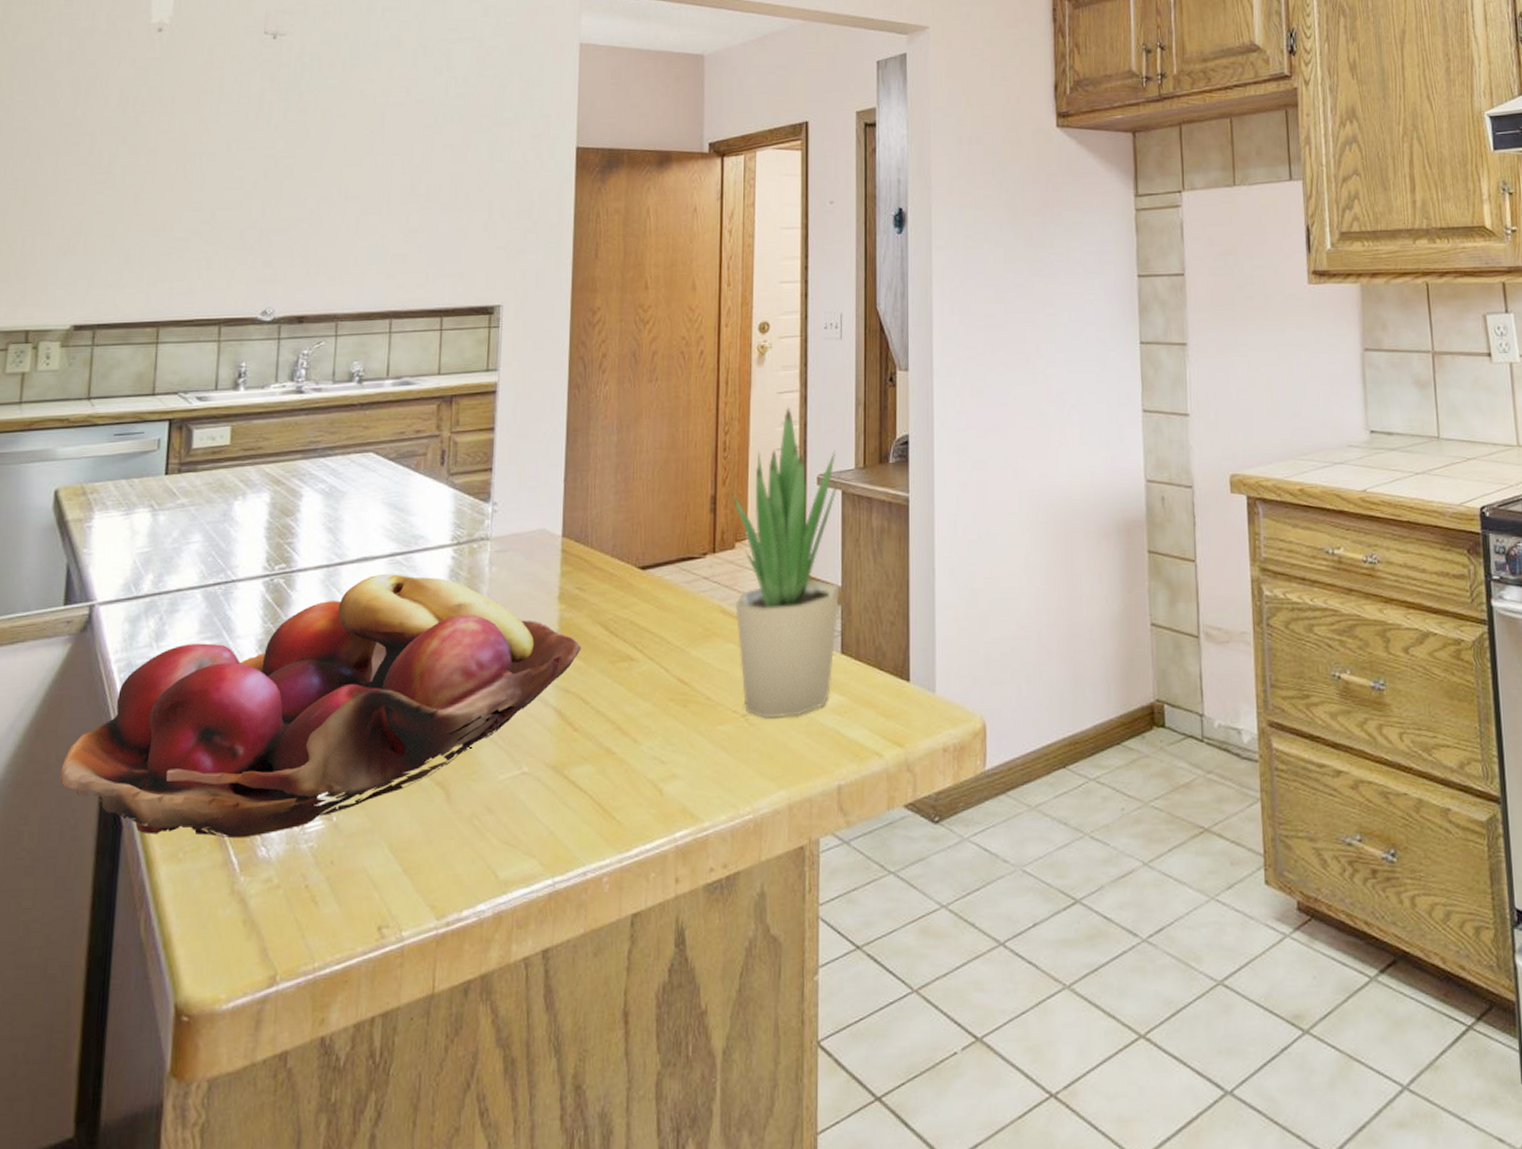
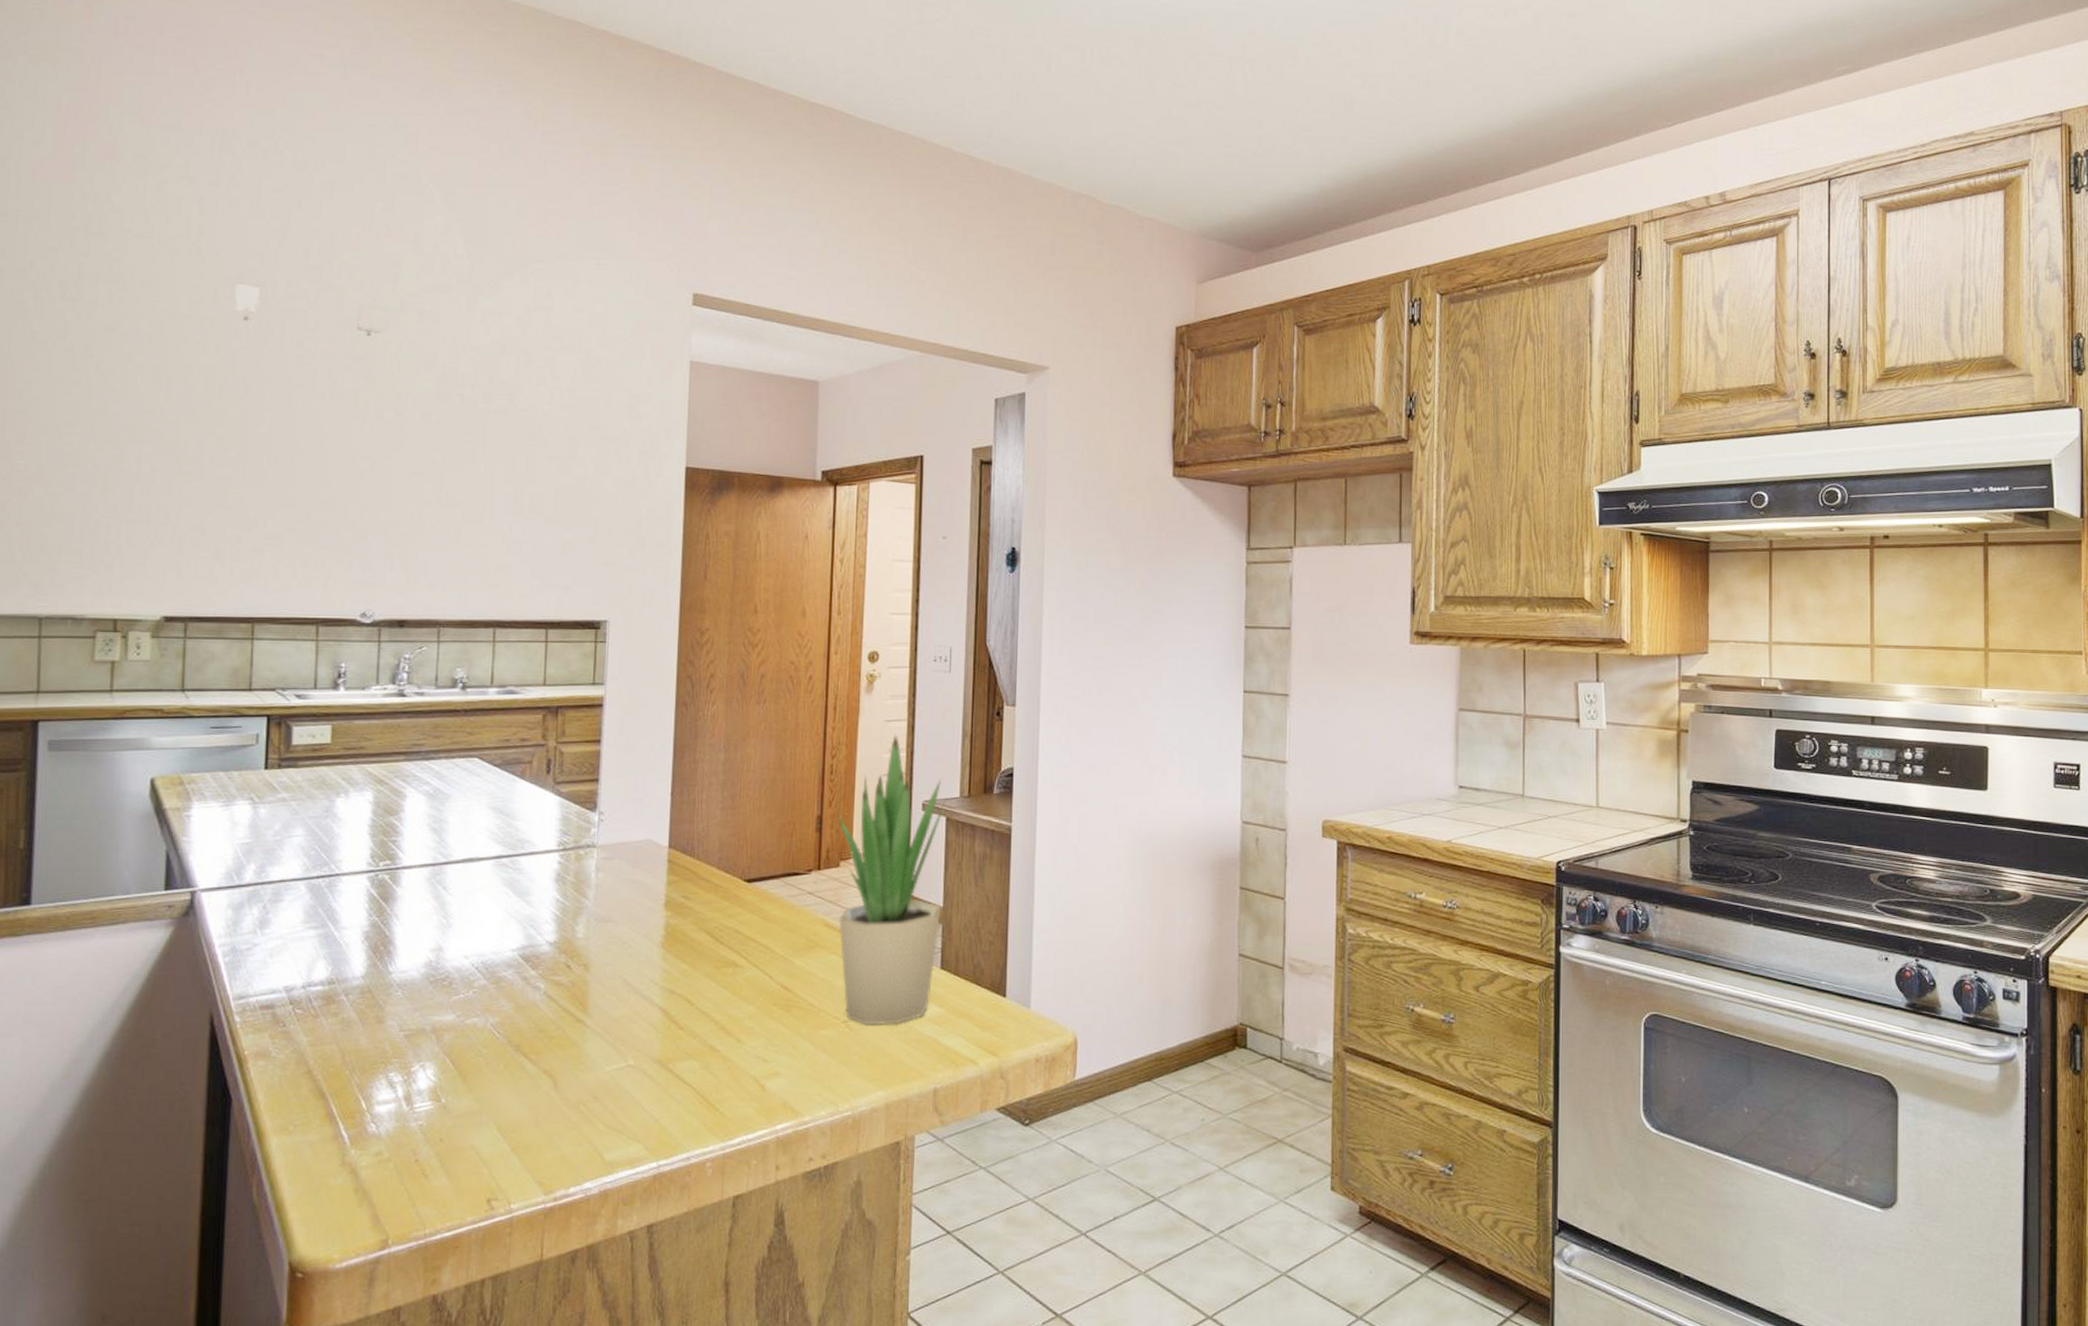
fruit basket: present [60,573,582,838] -> none [167,874,687,1115]

